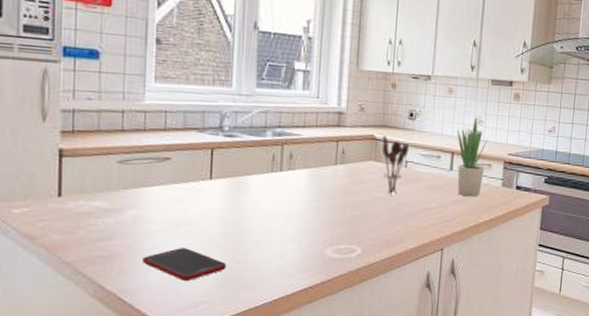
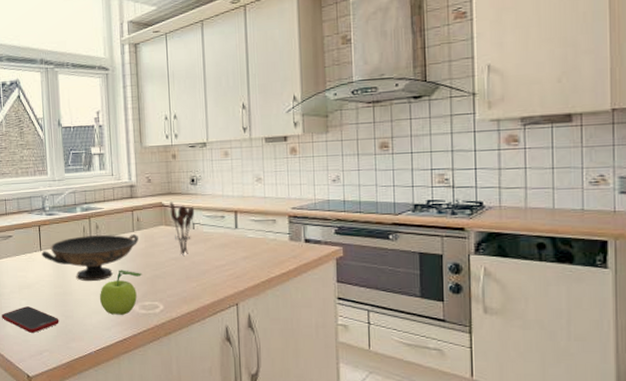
decorative bowl: none [211,165,341,220] -> present [41,235,138,282]
fruit: none [283,207,341,259] -> present [99,270,143,315]
potted plant: present [457,117,489,197] -> none [237,176,270,253]

